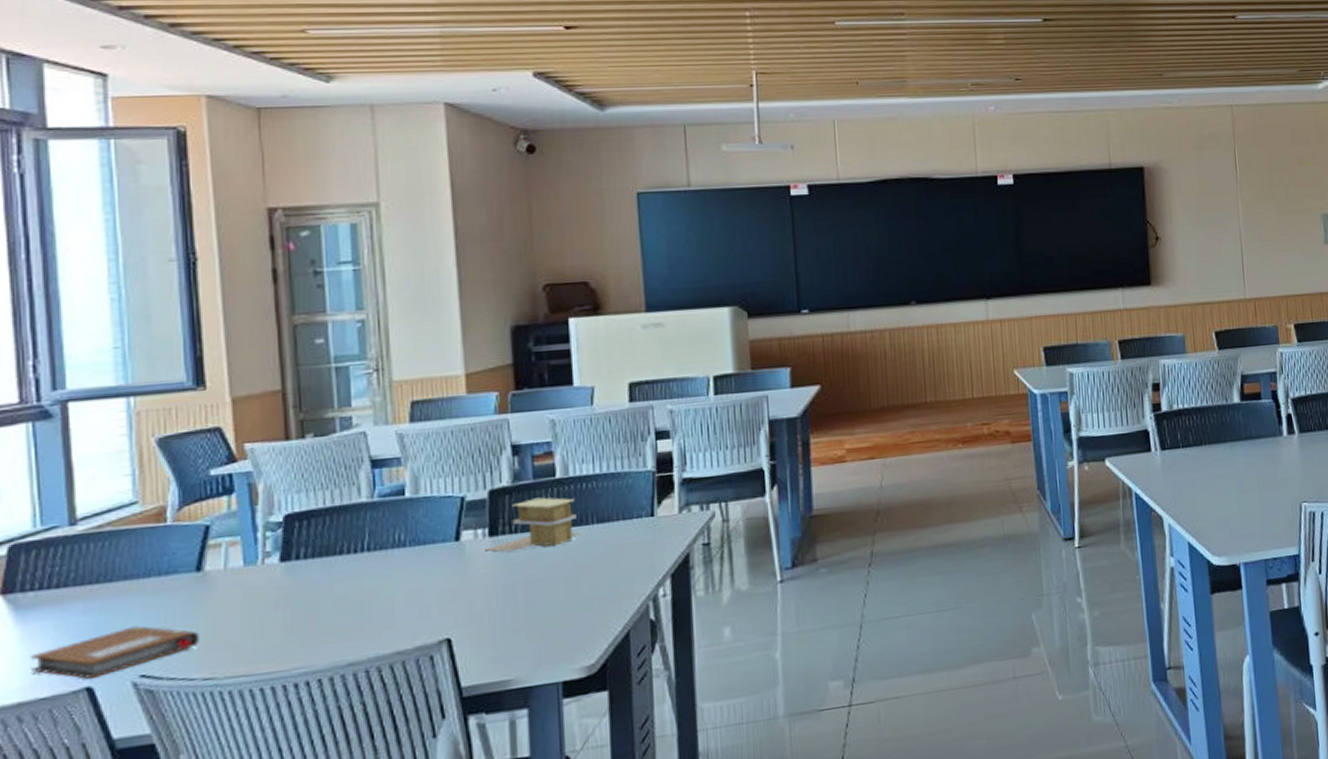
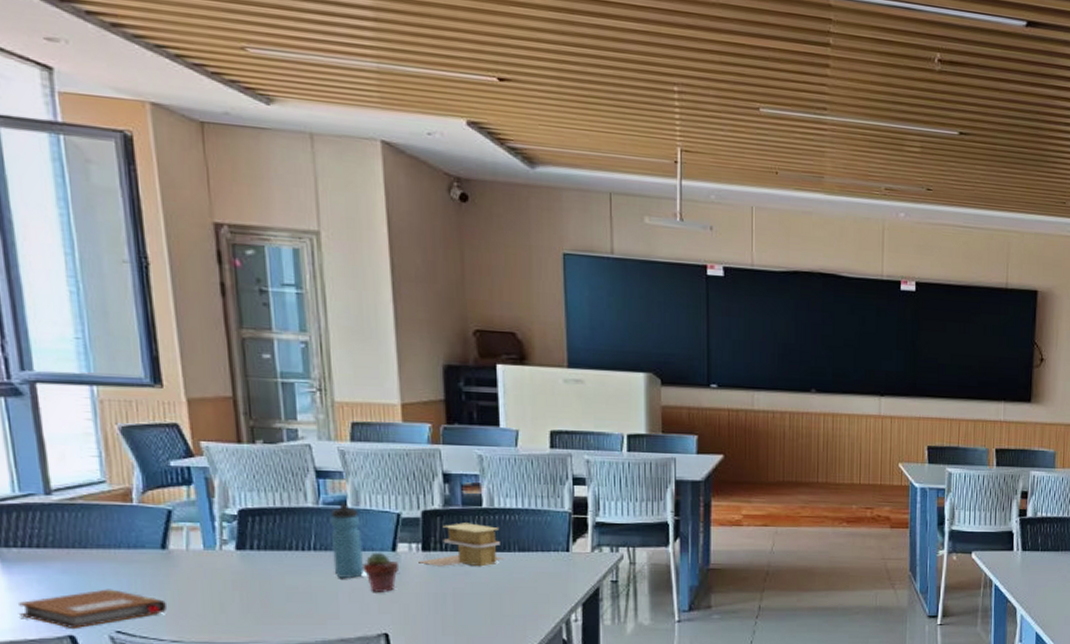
water bottle: none [387,492,425,580] -> present [331,503,365,578]
potted succulent: none [422,543,464,592] -> present [363,552,400,592]

